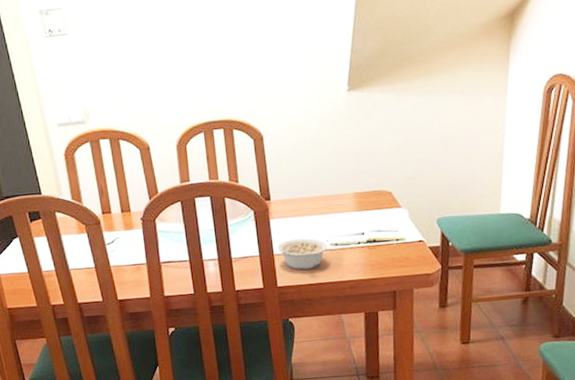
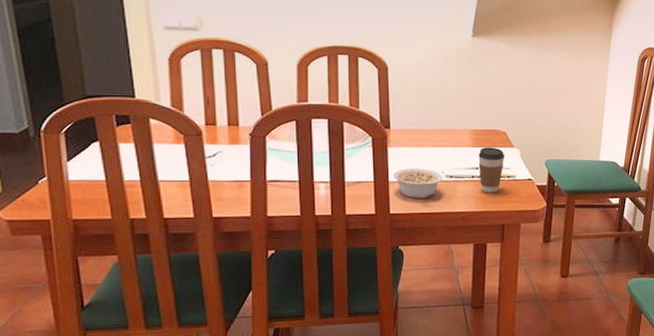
coffee cup: none [363,209,392,259] -> present [478,147,505,193]

